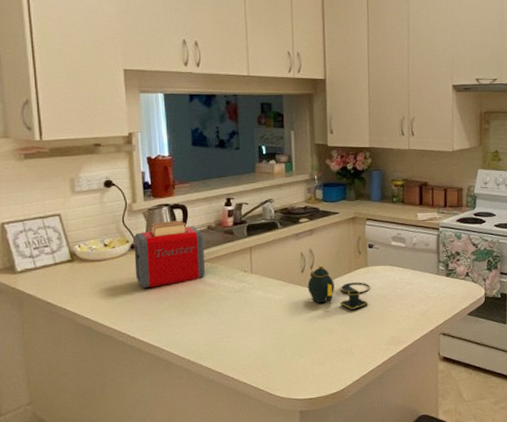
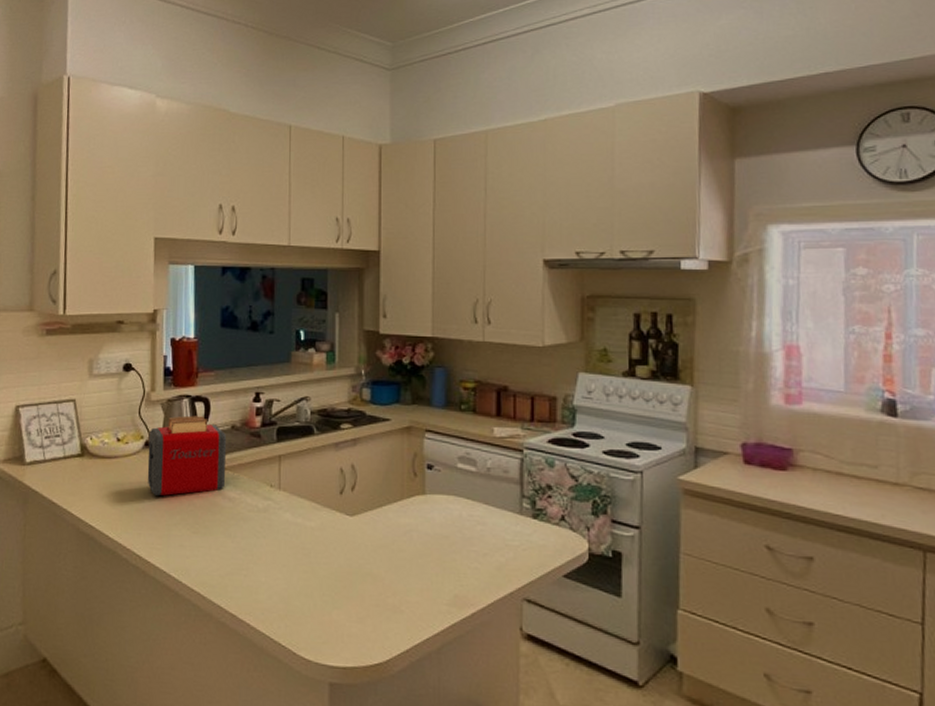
teapot: present [307,265,370,310] -> none [347,486,427,551]

